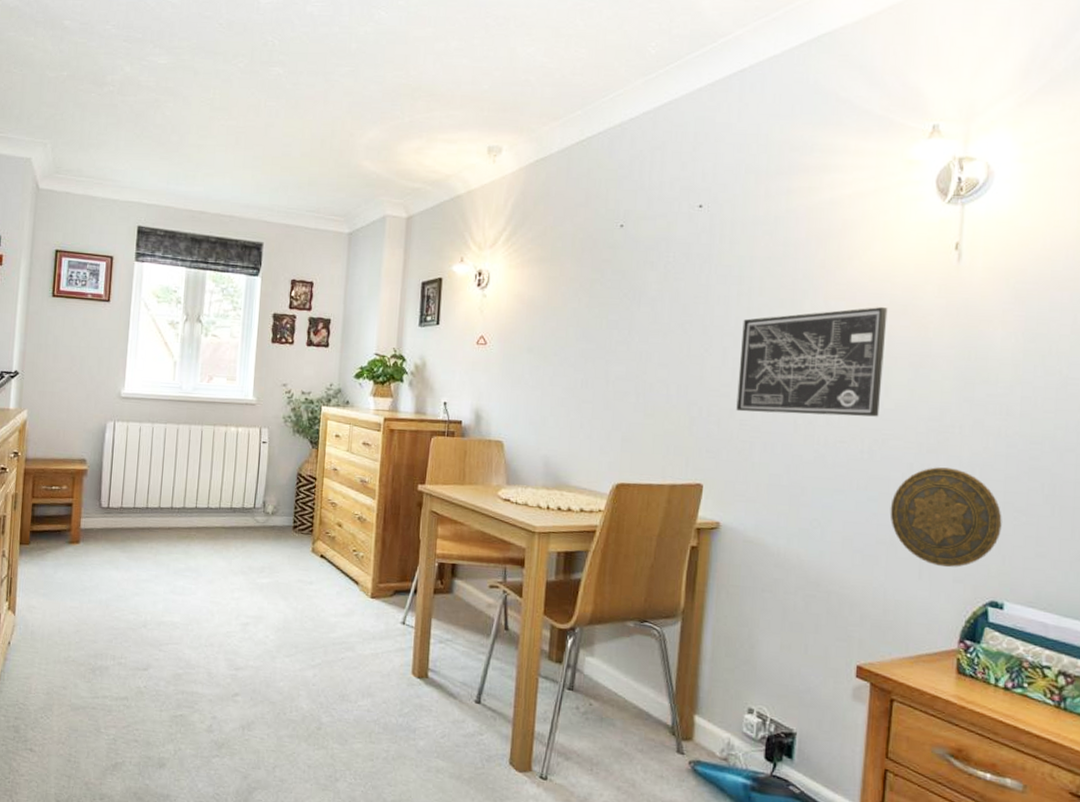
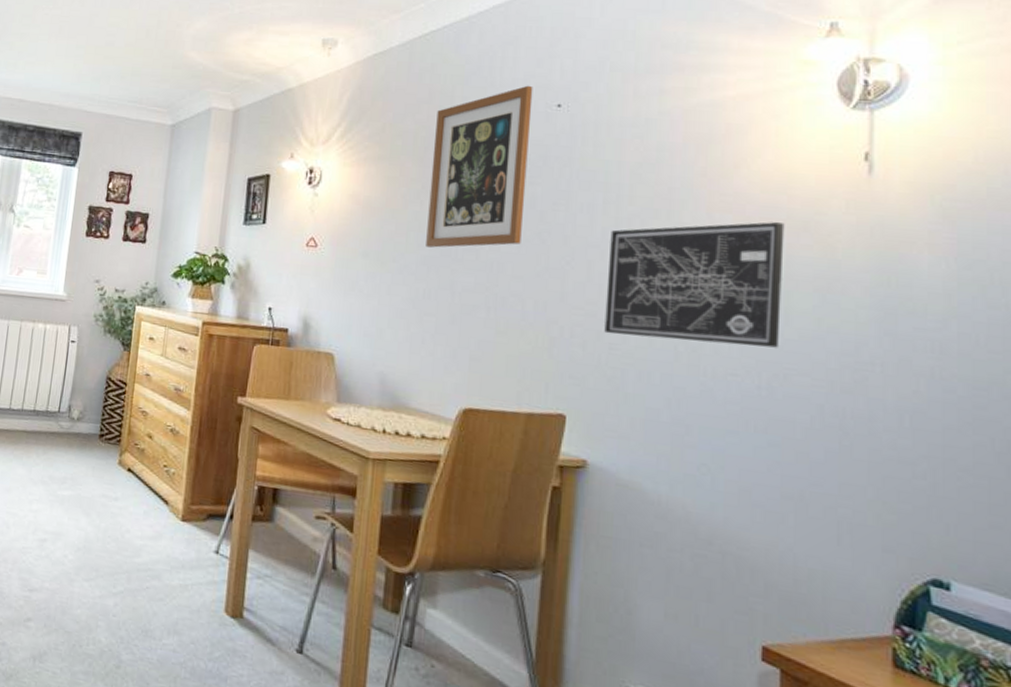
wall art: none [583,187,678,341] -> present [426,85,533,248]
decorative plate: present [890,467,1002,568] -> none [797,410,942,534]

